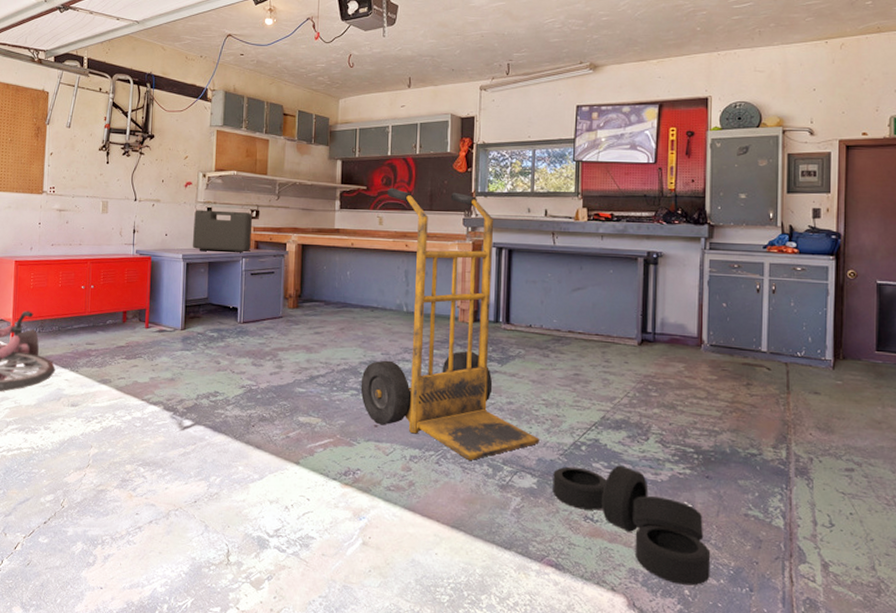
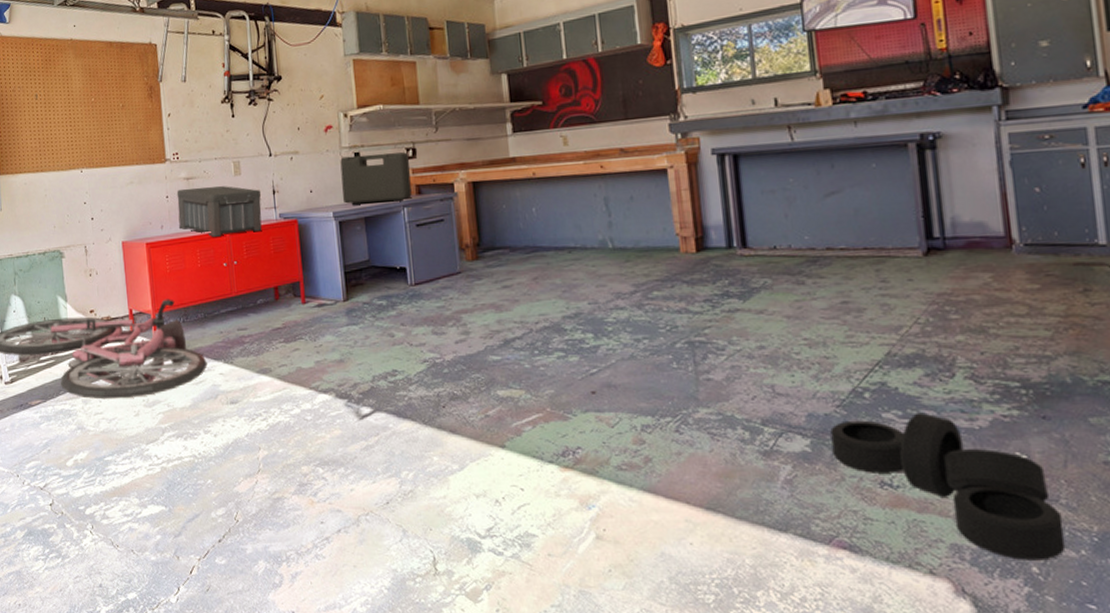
storage container: none [47,219,123,263] -> present [177,186,262,237]
hand truck: present [360,187,540,461] -> none [567,92,807,425]

